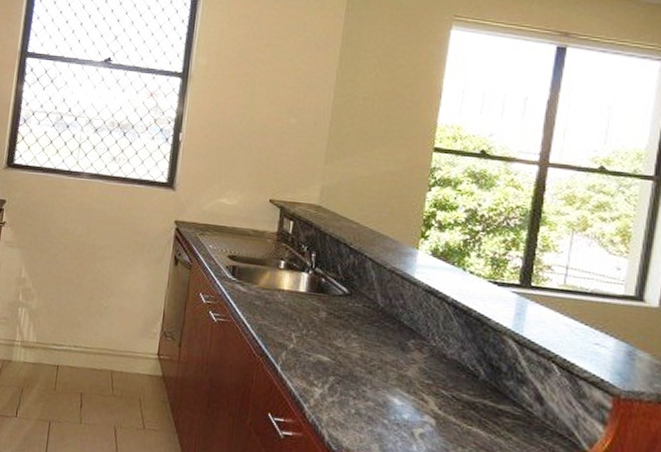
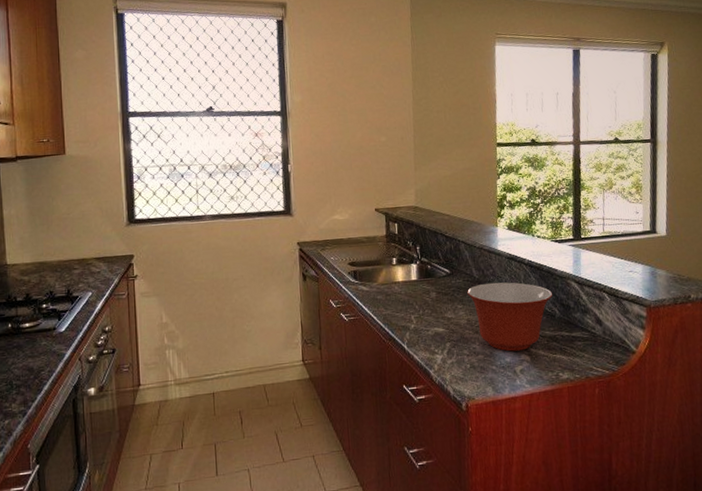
mixing bowl: none [366,315,479,410] -> present [467,282,552,352]

